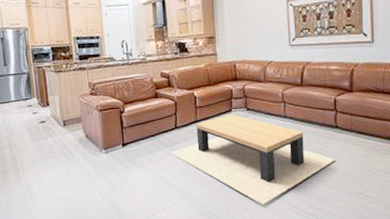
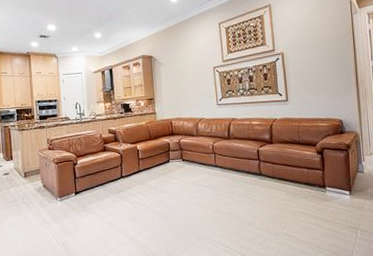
coffee table: present [170,114,335,205] -> none [116,165,261,246]

